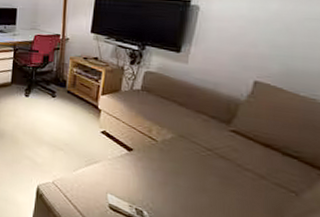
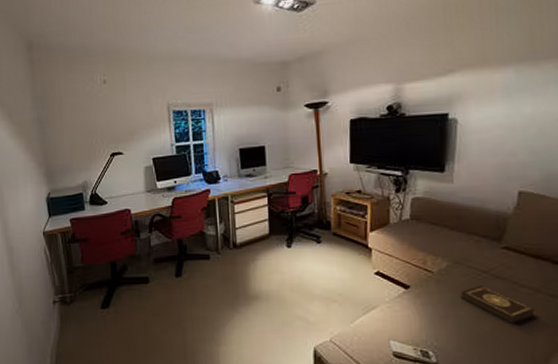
book: none [182,160,257,204] -> present [461,284,535,324]

